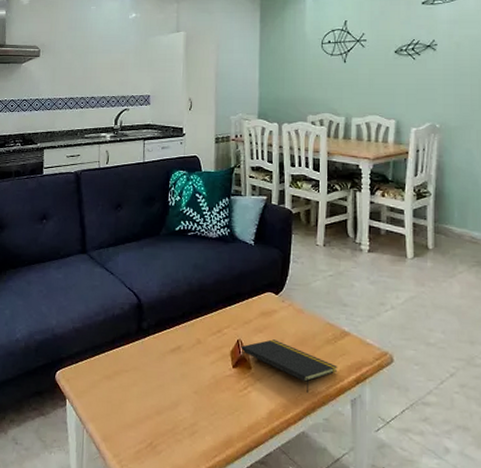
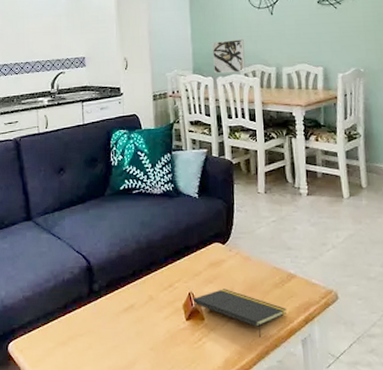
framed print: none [280,86,313,120] -> present [213,39,246,74]

